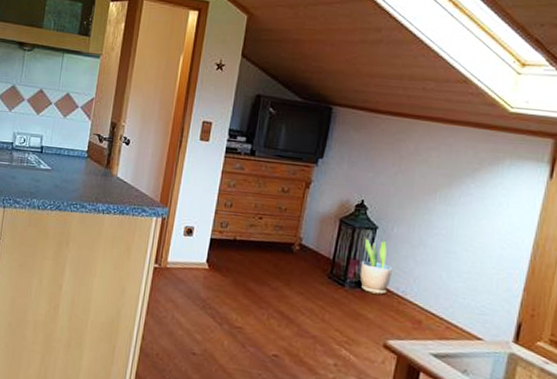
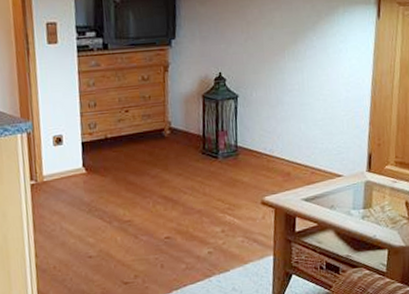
potted plant: present [359,238,392,295] -> none [229,106,258,159]

